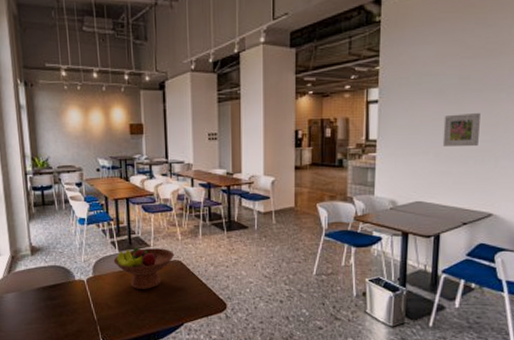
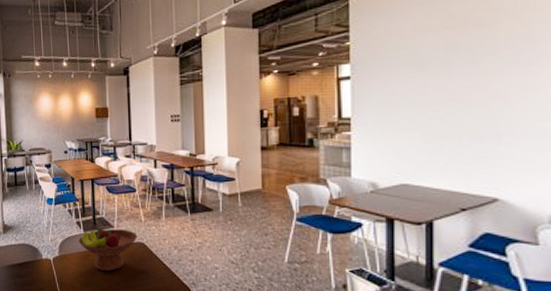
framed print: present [442,113,480,146] -> none [429,86,473,123]

